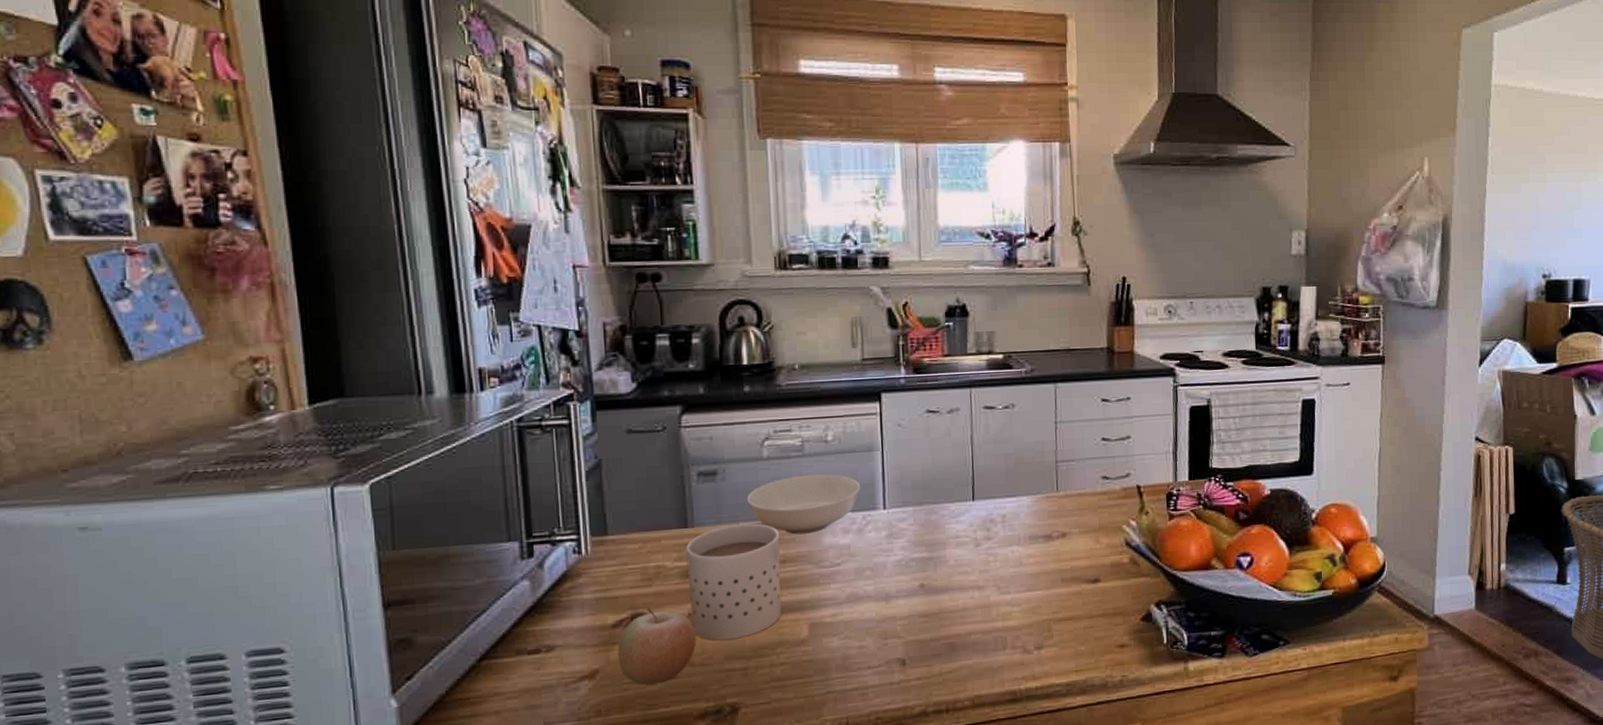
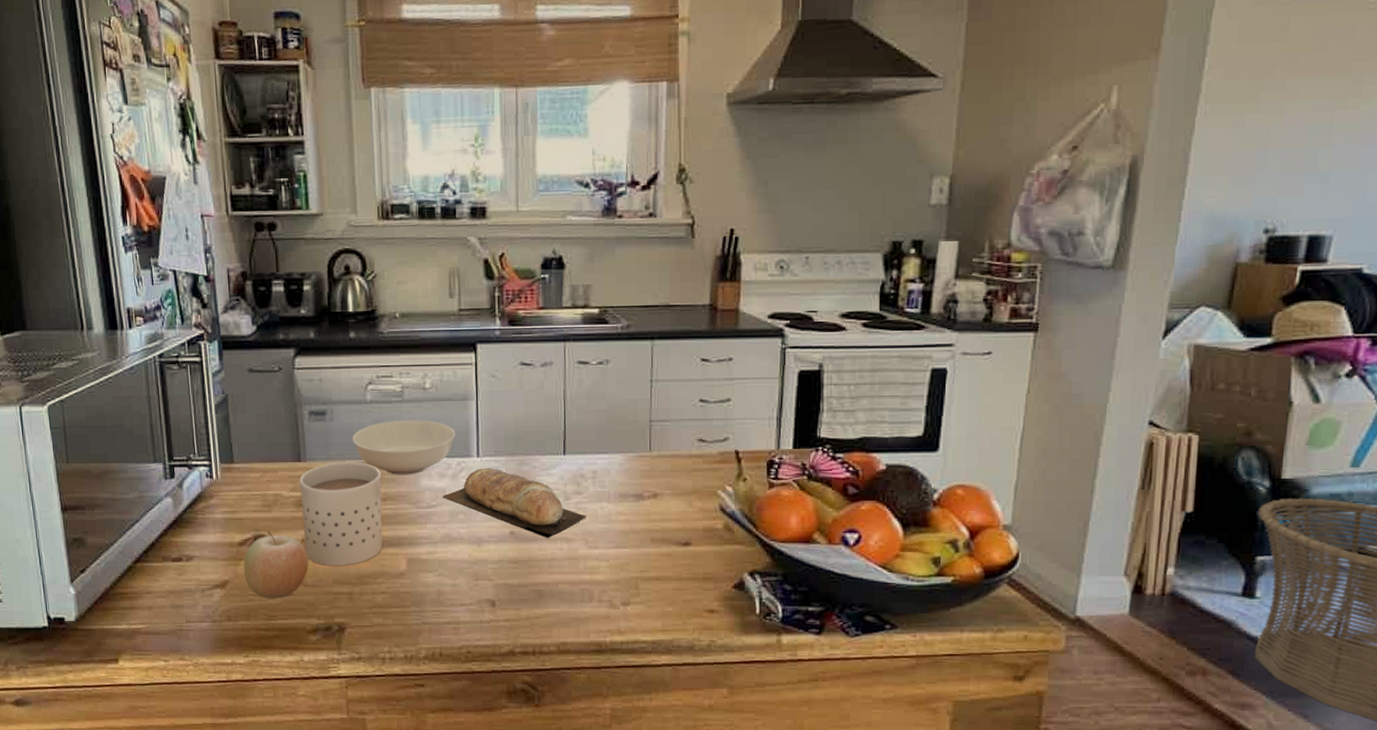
bread loaf: none [847,519,998,589] -> present [442,467,587,539]

